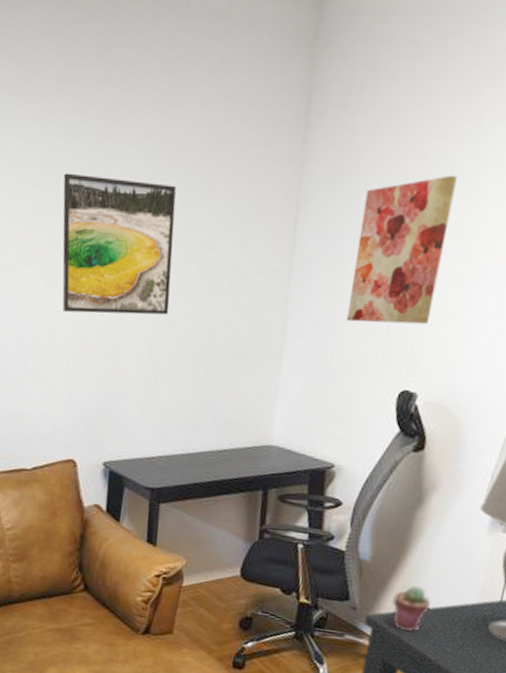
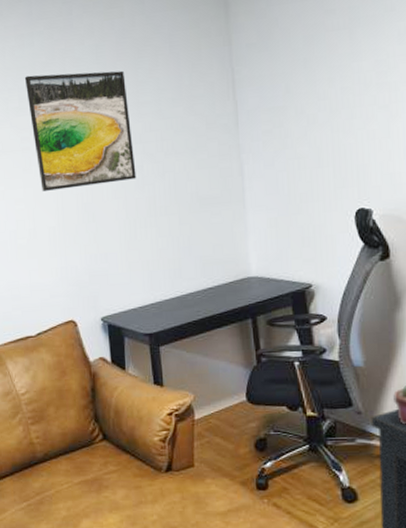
wall art: present [346,175,457,325] -> none [288,23,368,158]

